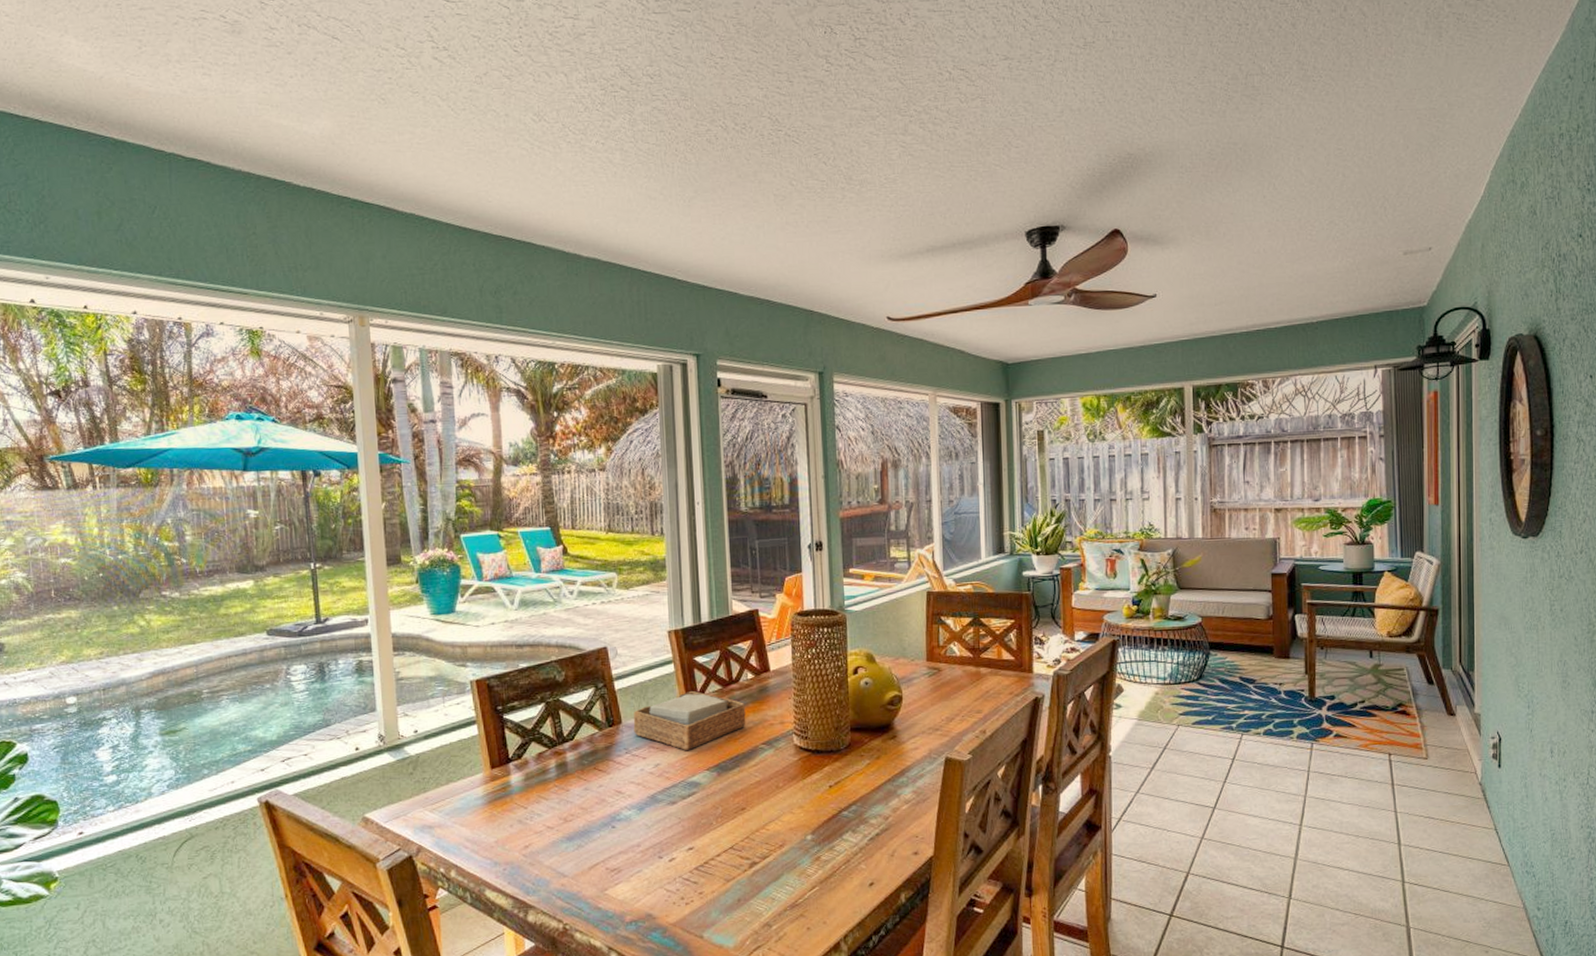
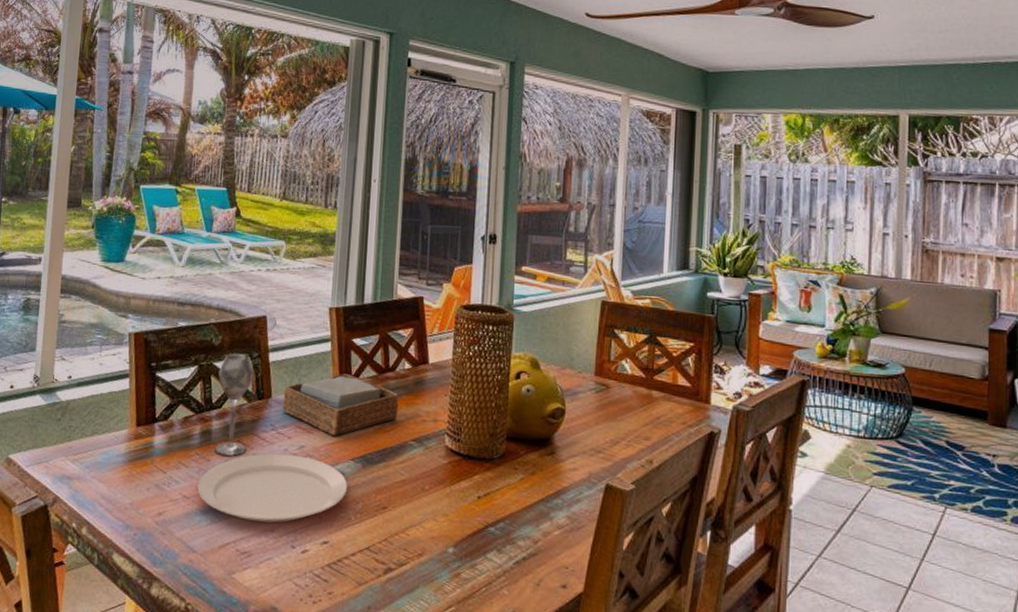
plate: none [560,773,707,841] -> present [197,453,348,523]
wineglass: none [566,685,604,784] -> present [214,353,254,456]

